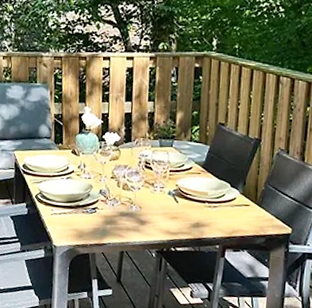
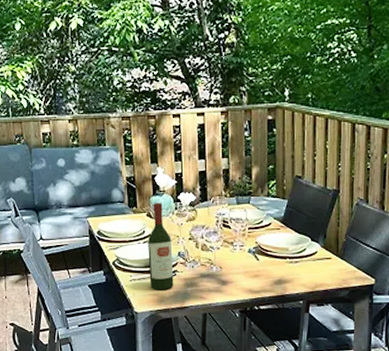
wine bottle: none [70,140,95,226] -> present [148,202,174,290]

